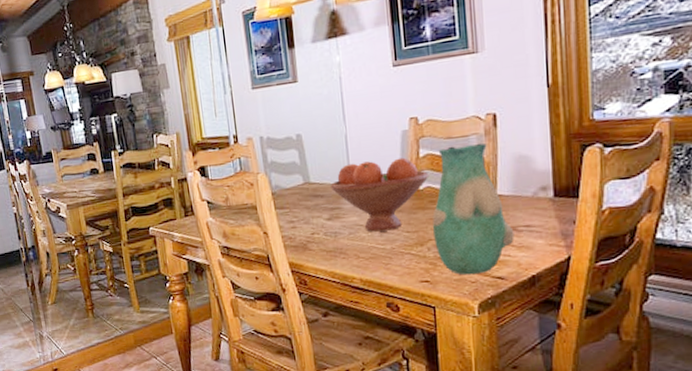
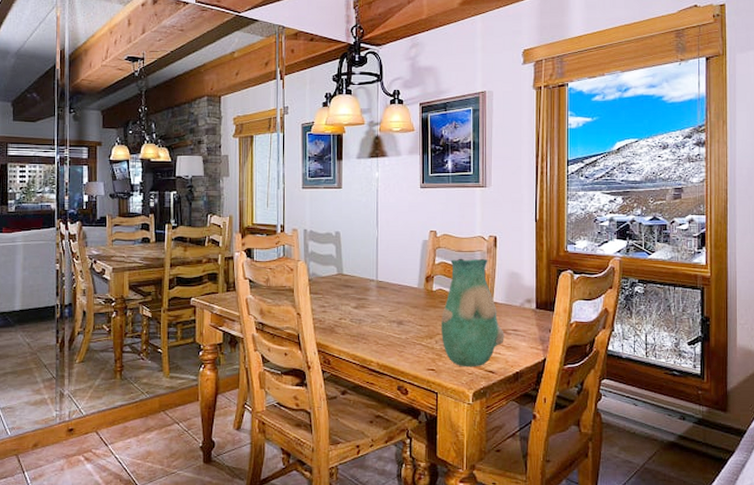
fruit bowl: present [331,157,430,232] -> none [360,262,442,323]

